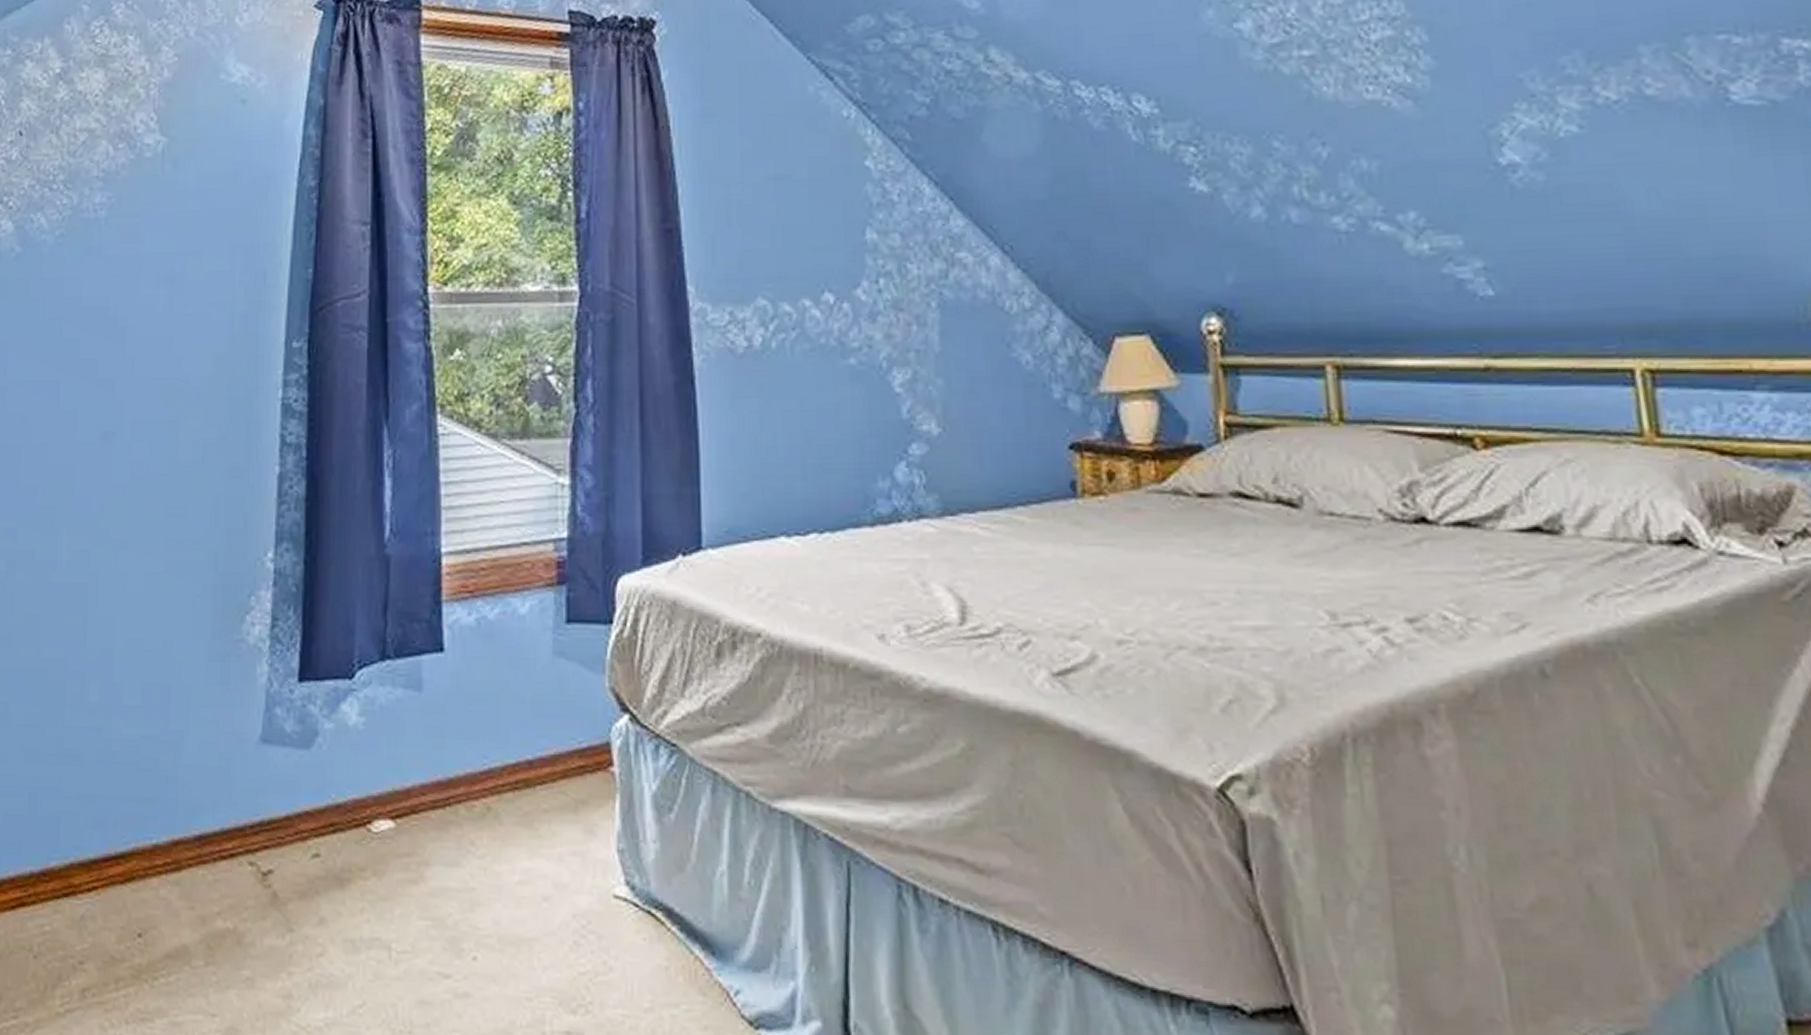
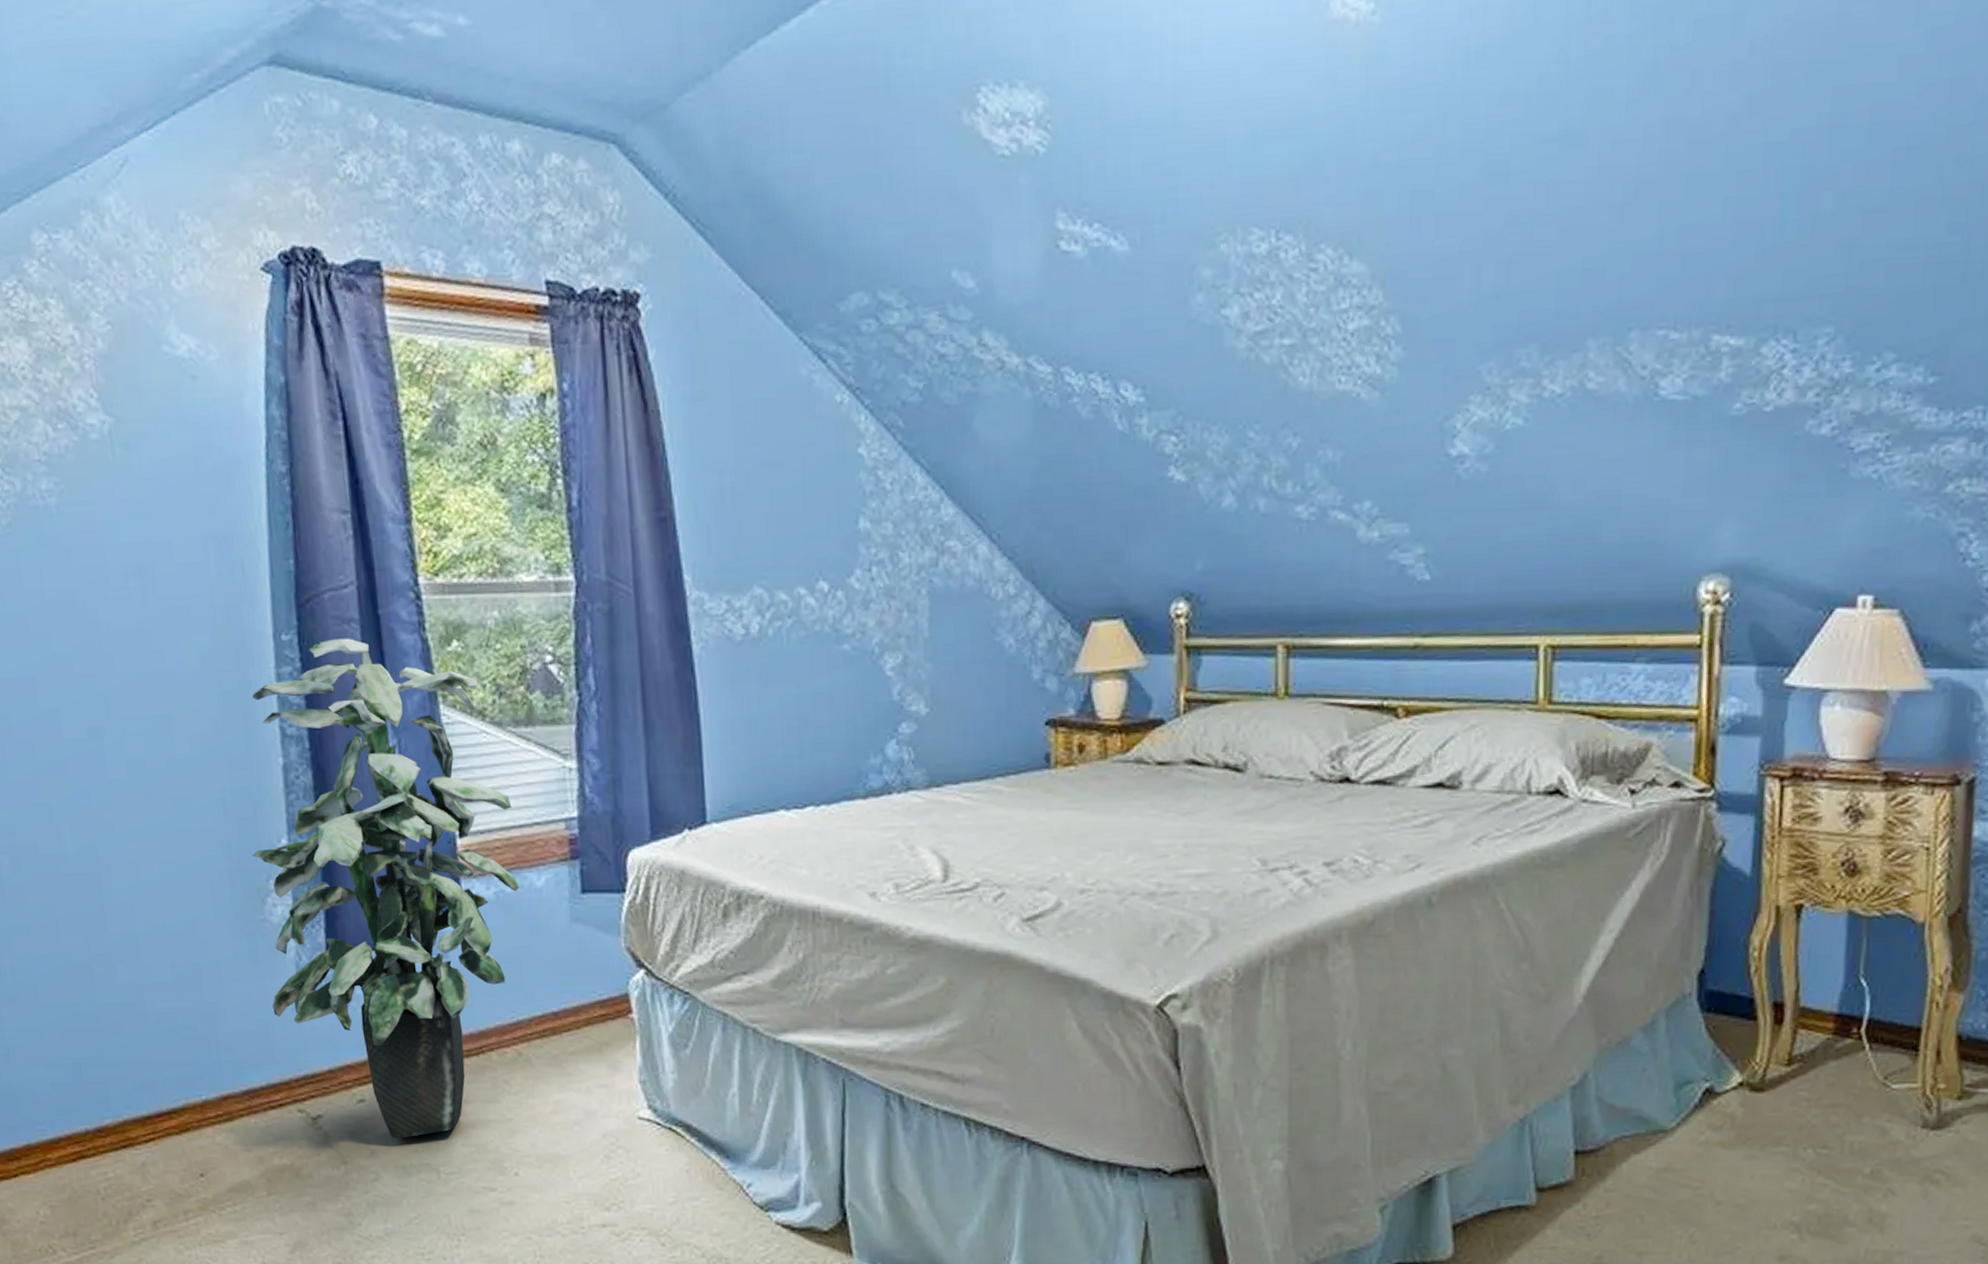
indoor plant: none [236,346,502,905] -> present [251,638,520,1139]

